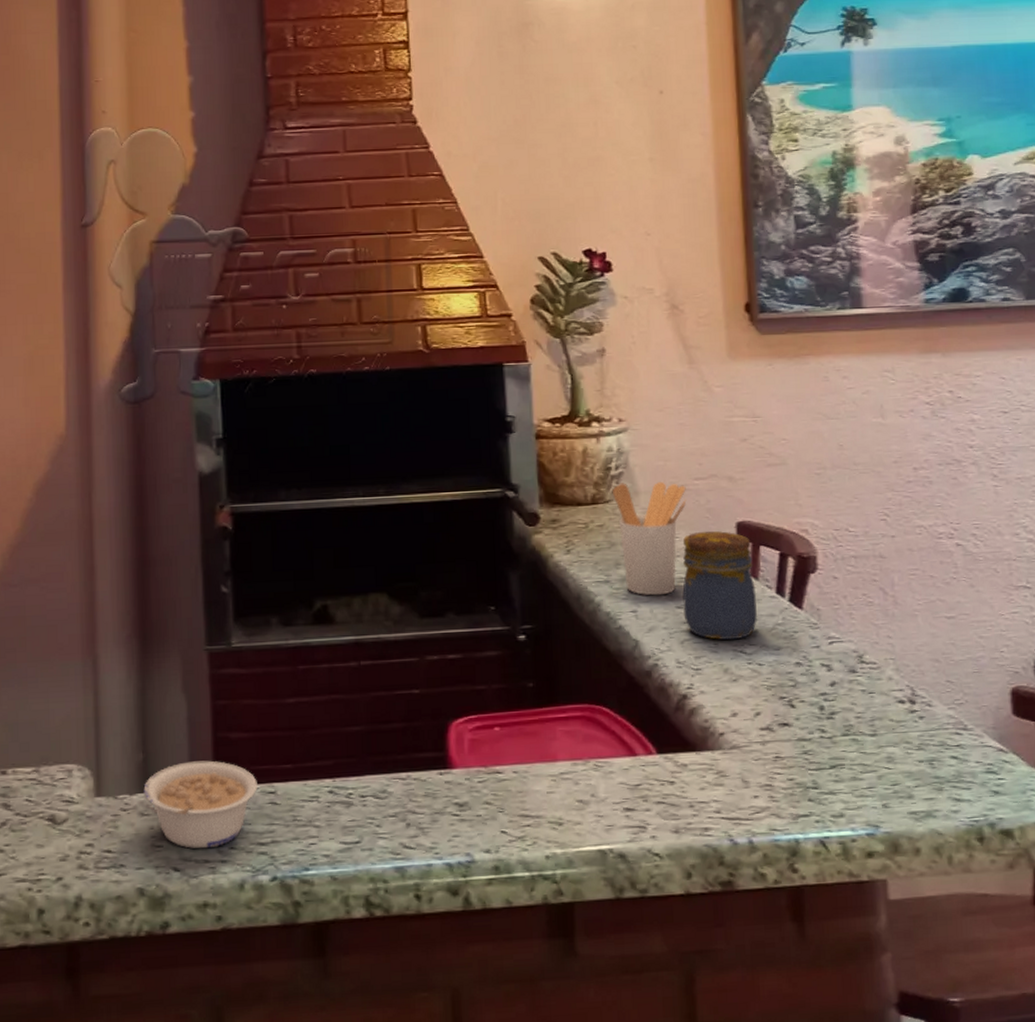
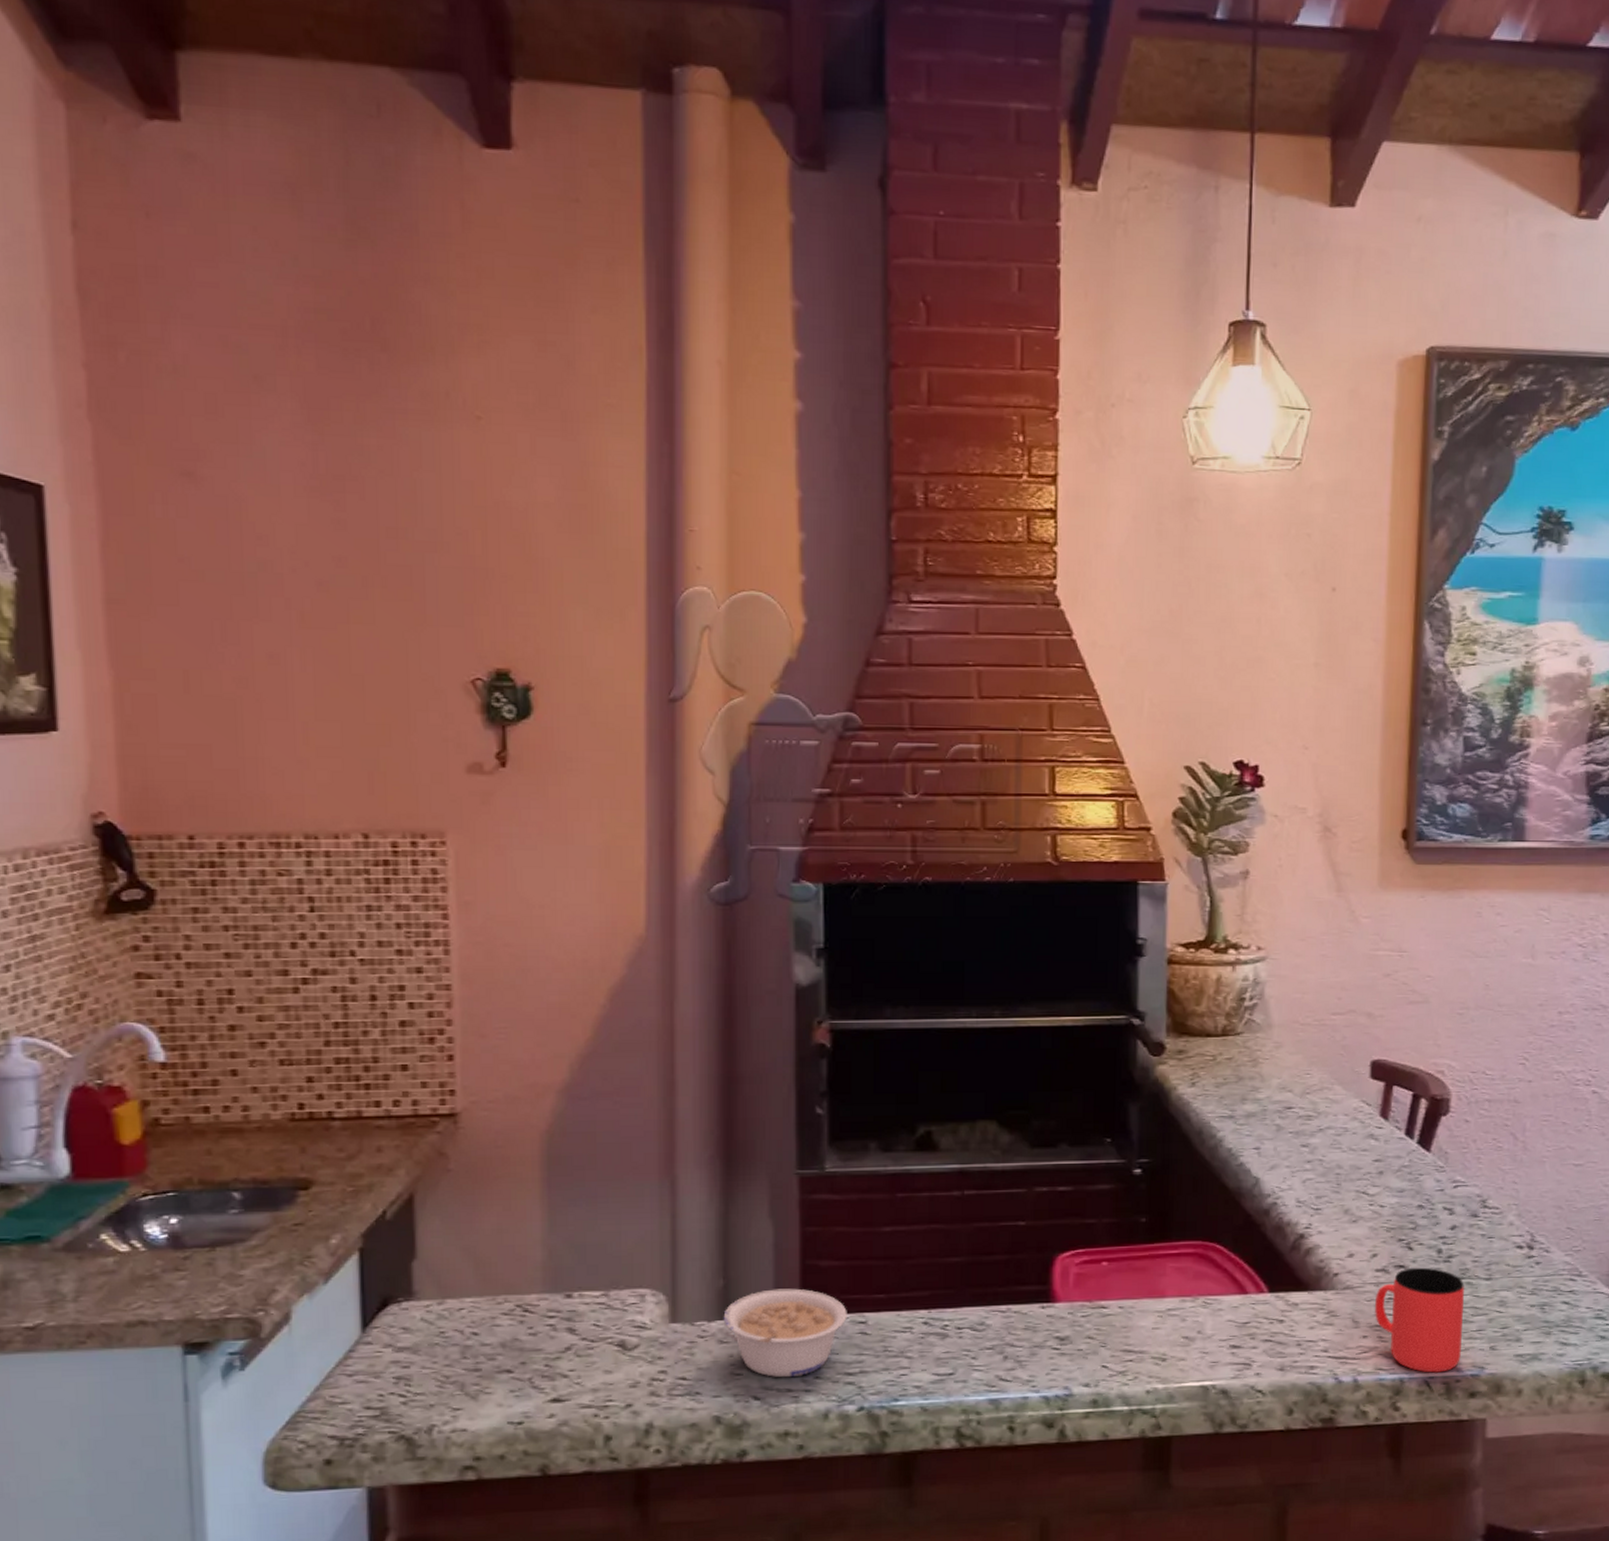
utensil holder: present [612,482,687,596] -> none [1244,1014,1322,1133]
jar: present [682,530,758,640] -> none [1308,1068,1385,1181]
cup: none [763,724,854,833] -> present [1375,1267,1464,1373]

